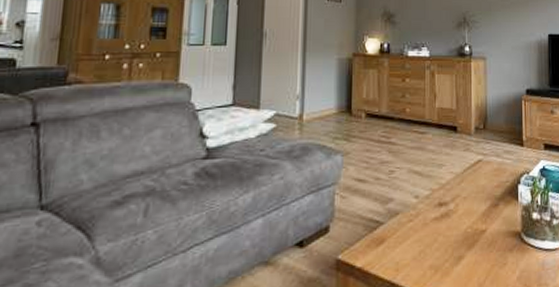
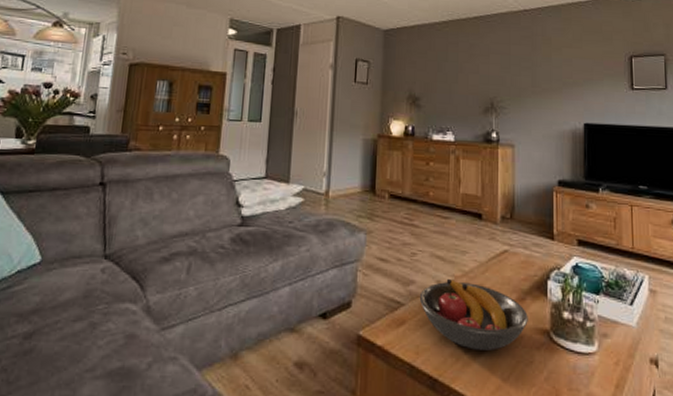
fruit bowl: none [398,192,501,260] -> present [419,278,528,350]

